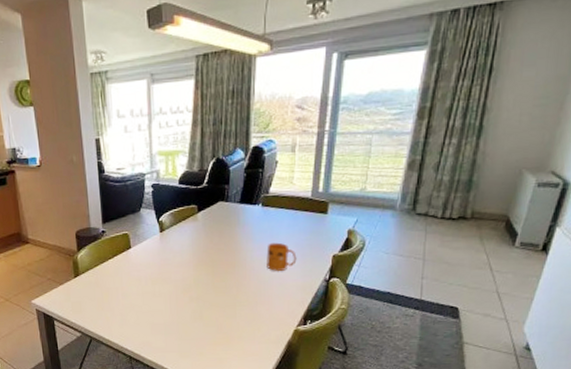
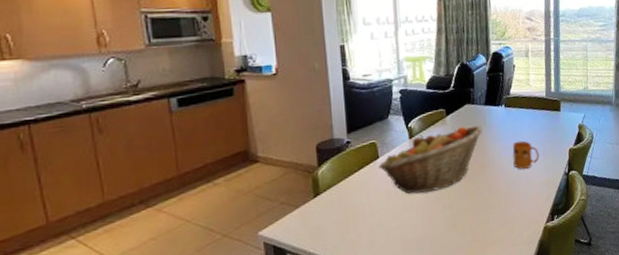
fruit basket: none [130,223,236,284] -> present [378,125,483,195]

